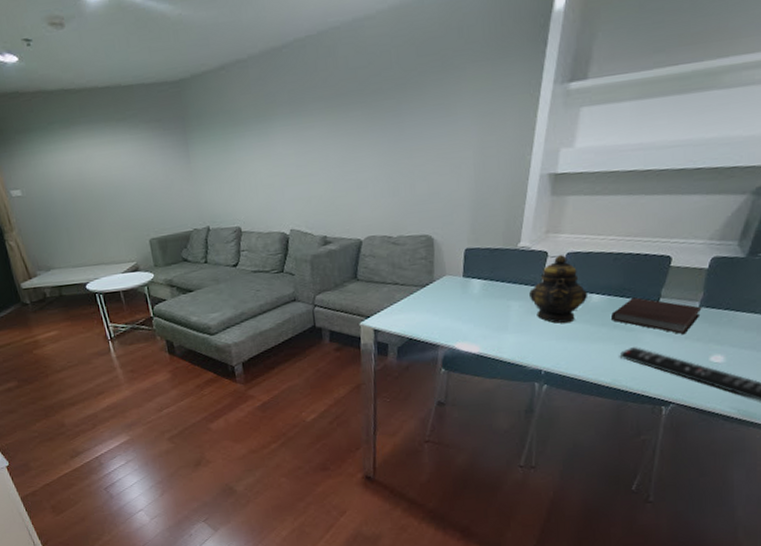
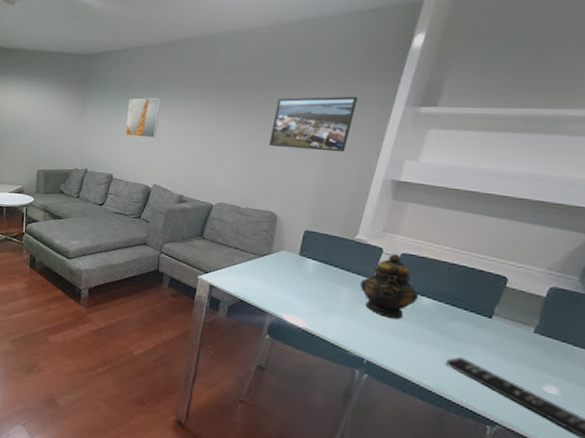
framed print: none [240,123,283,178] -> present [125,98,161,139]
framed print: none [411,81,502,159] -> present [268,96,357,152]
notebook: present [610,297,702,335] -> none [439,309,537,357]

